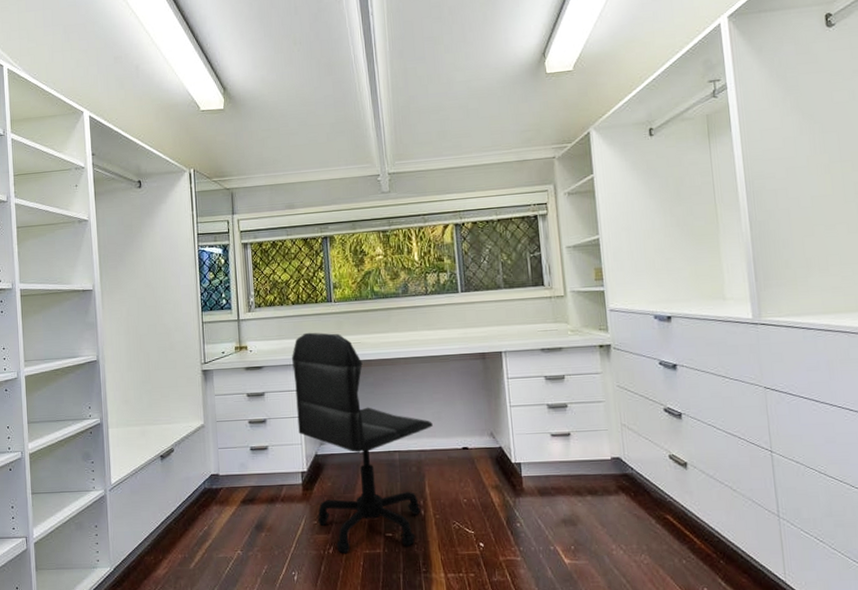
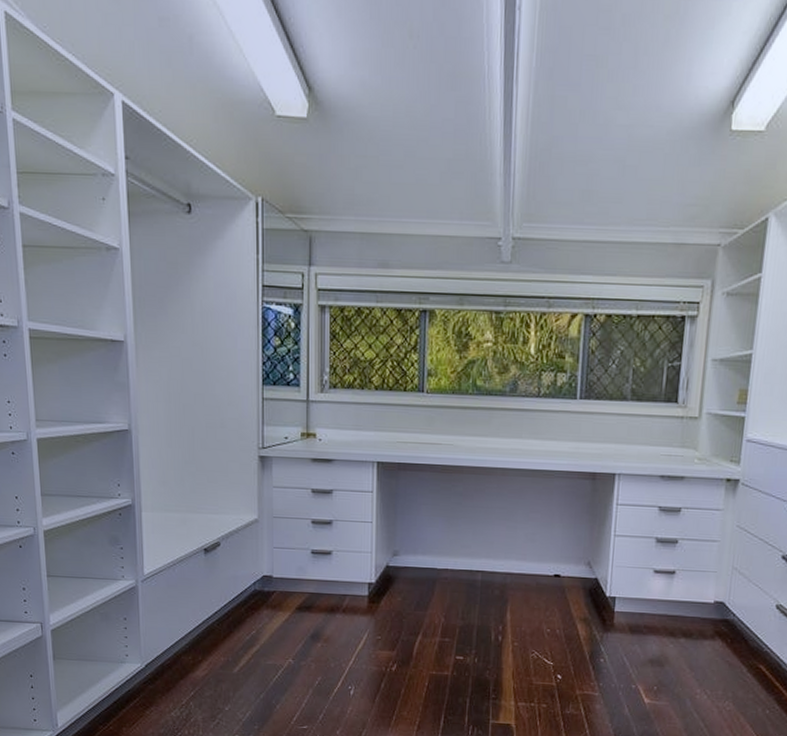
office chair: present [291,332,433,554] -> none [368,425,525,673]

